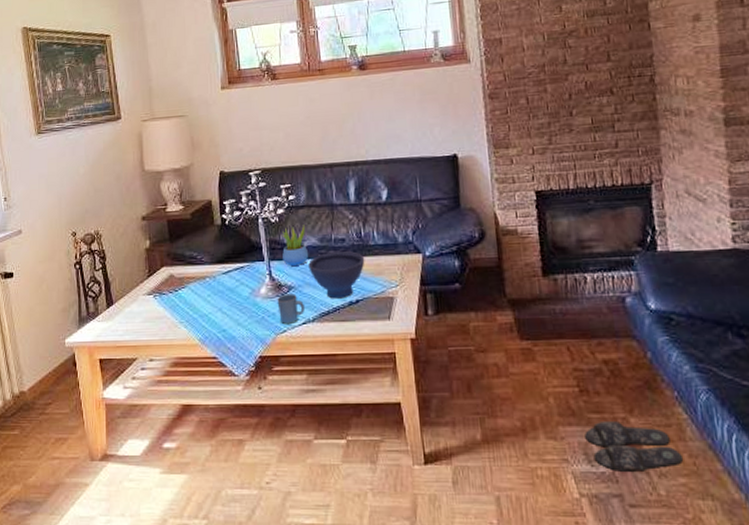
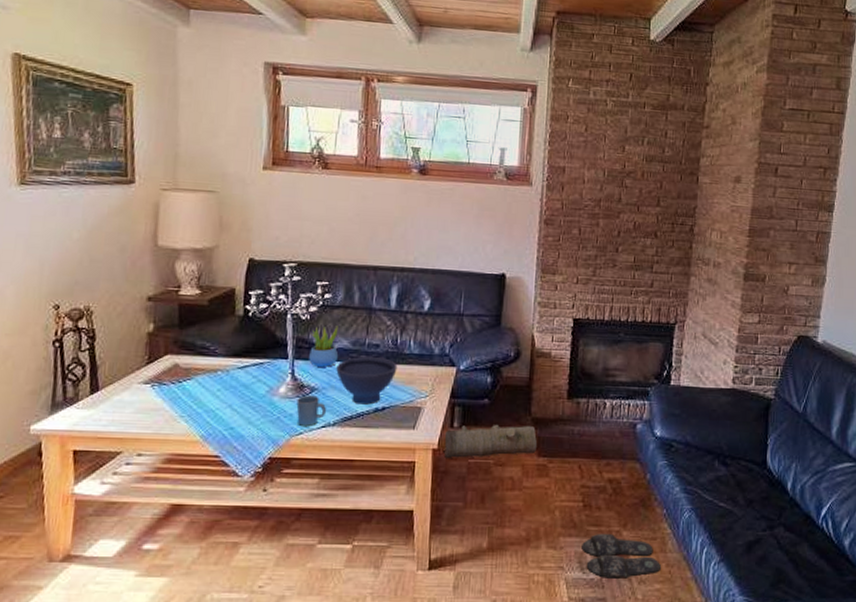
decorative log: none [420,308,519,347] -> present [444,424,538,458]

